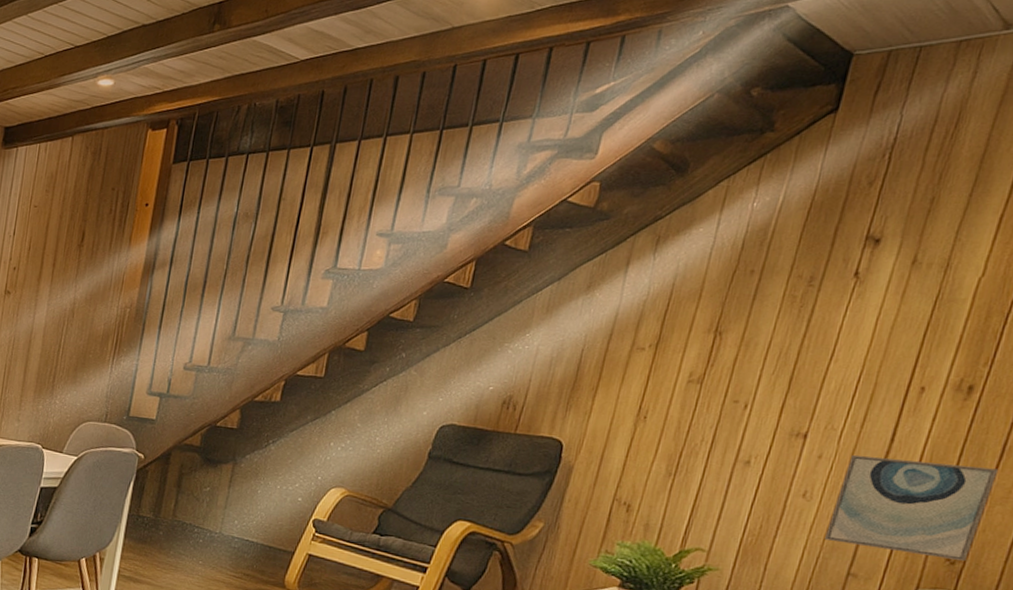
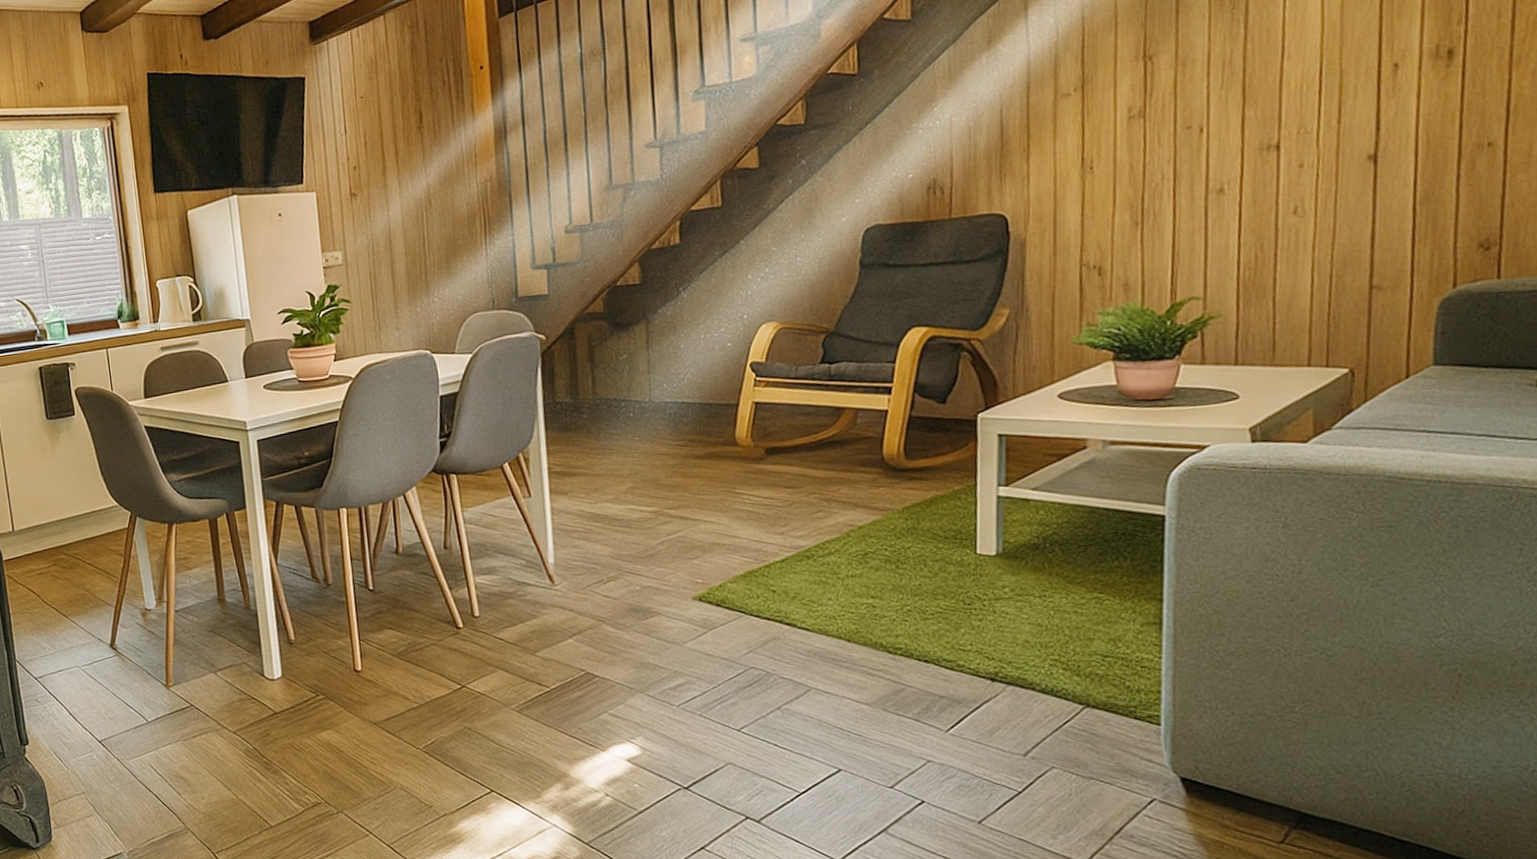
wall art: present [825,455,999,562] -> none [1332,133,1510,256]

